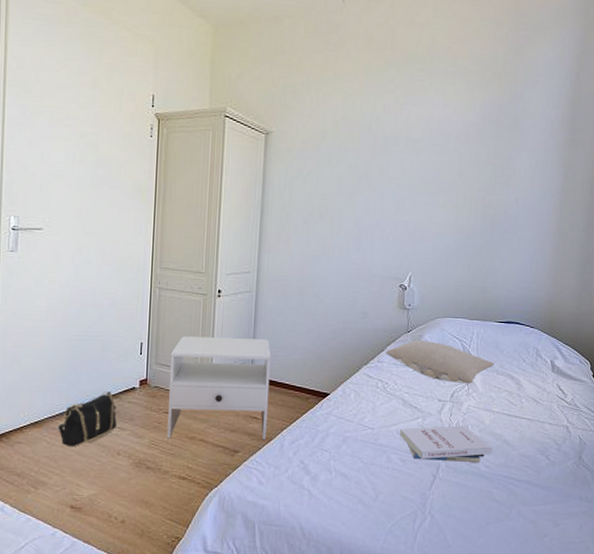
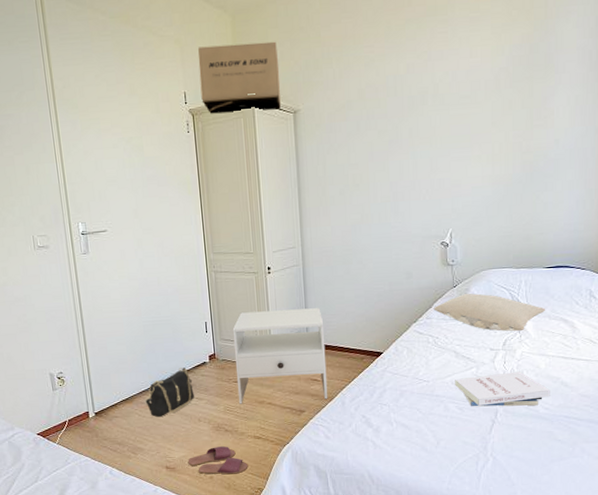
slippers: none [98,486,168,519] -> present [187,446,248,475]
box: none [170,52,257,128] -> present [198,41,281,114]

